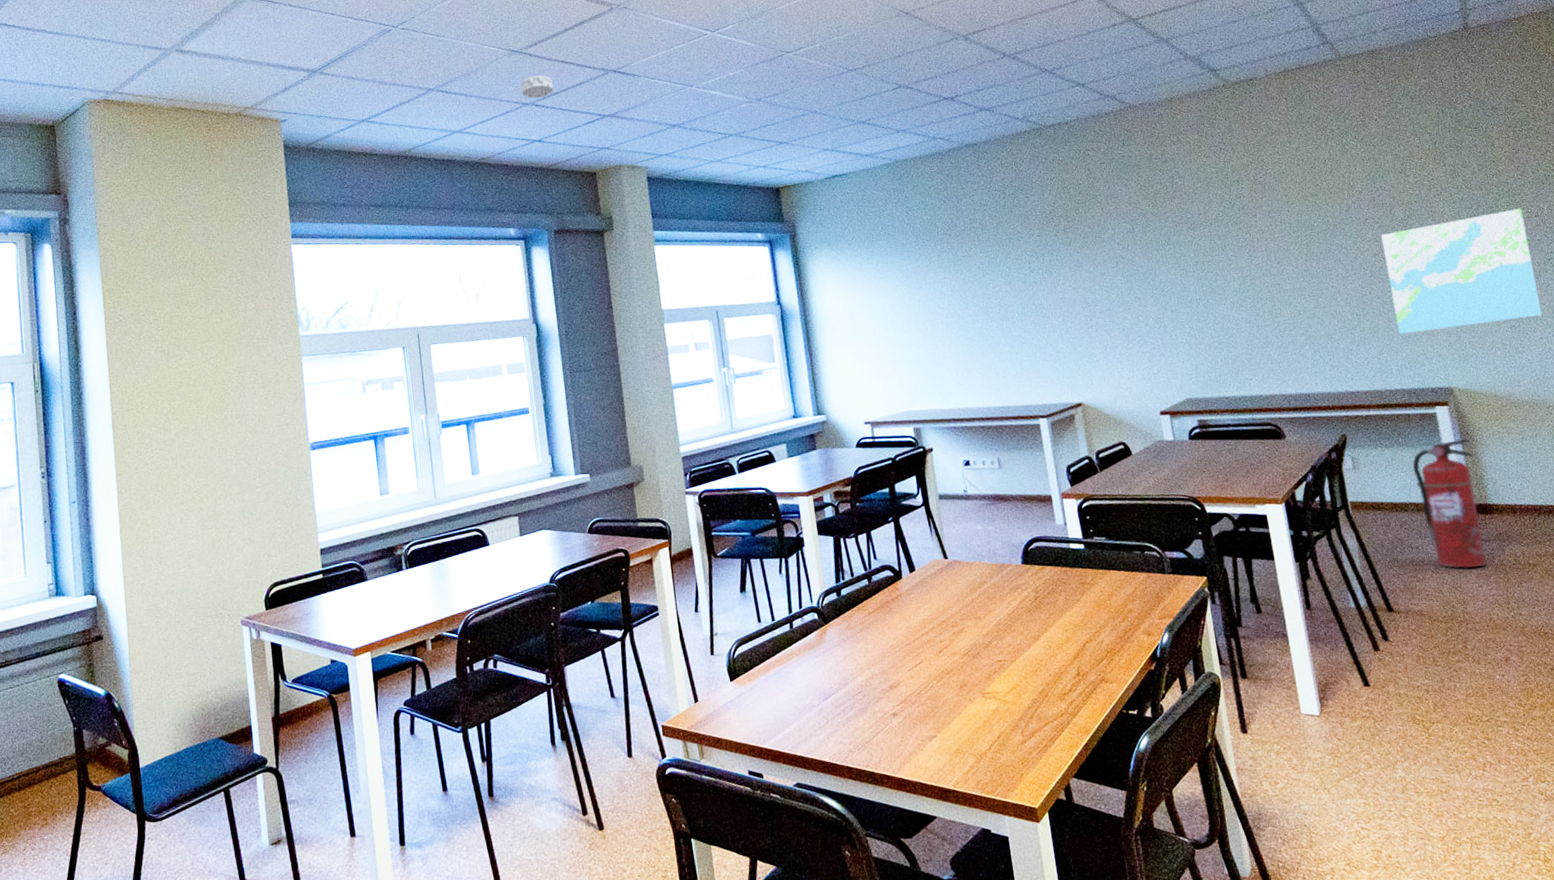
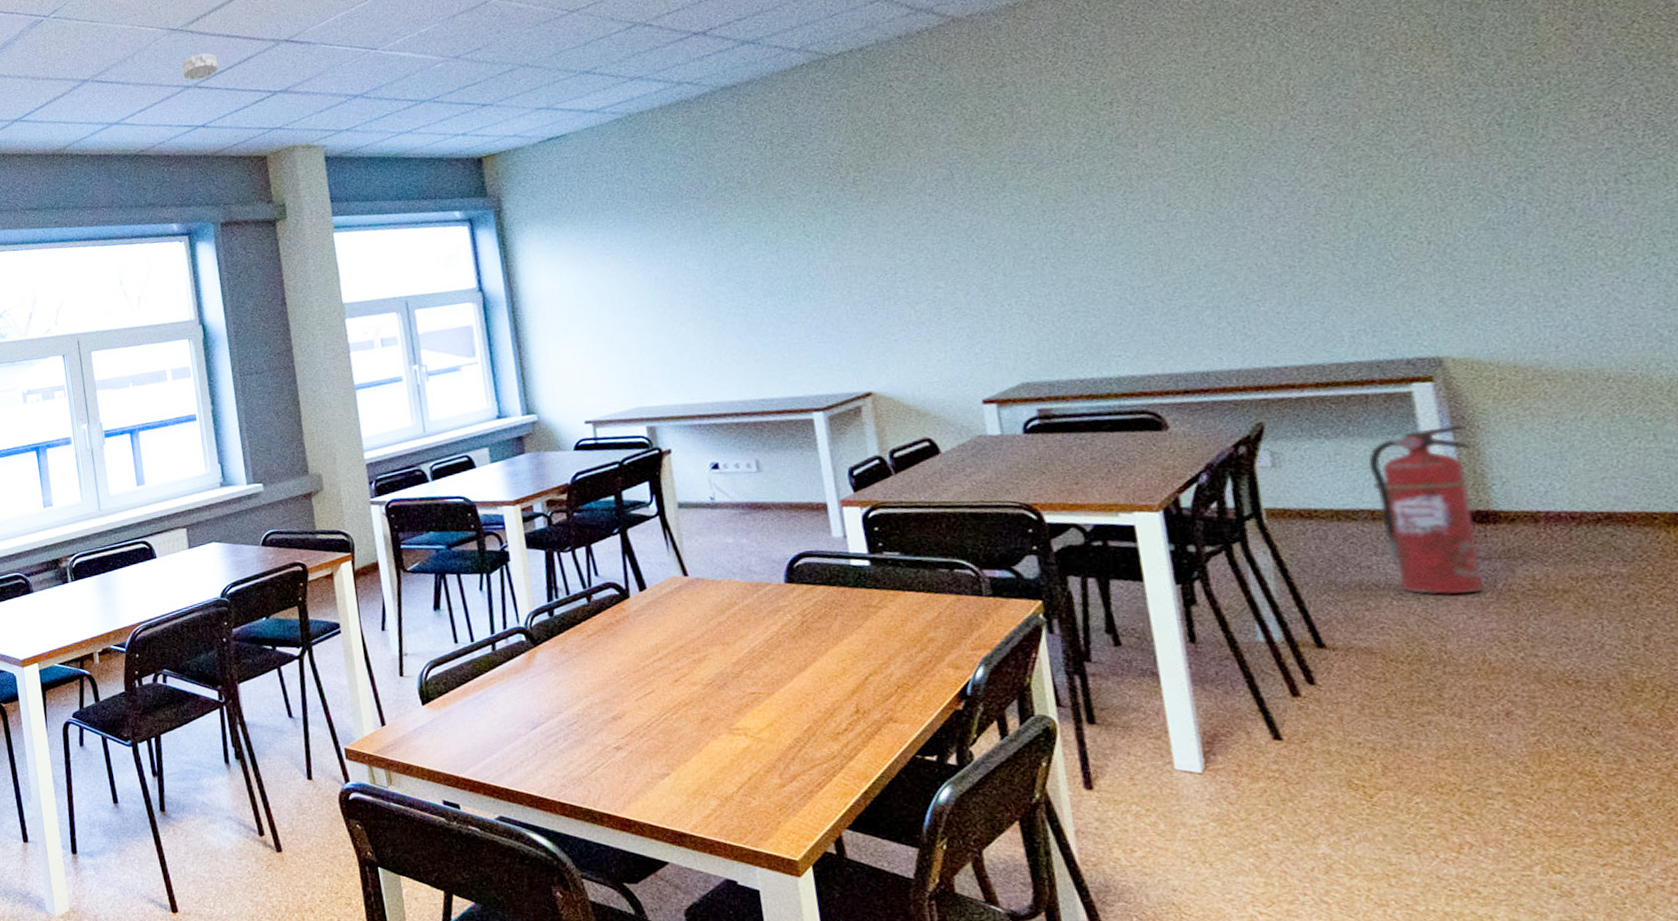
map: present [1381,208,1542,335] -> none [1336,106,1605,290]

